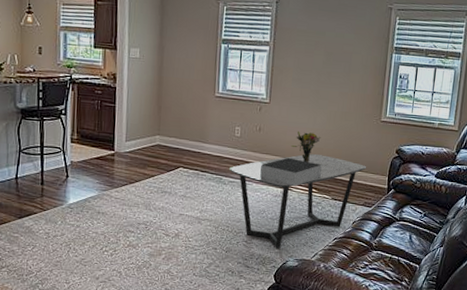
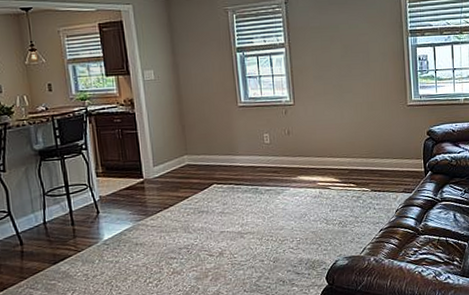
coffee table: present [229,154,367,248] -> none [264,148,401,249]
decorative box: present [259,157,322,187] -> none [294,156,357,185]
bouquet: present [290,130,321,162] -> none [322,128,351,158]

